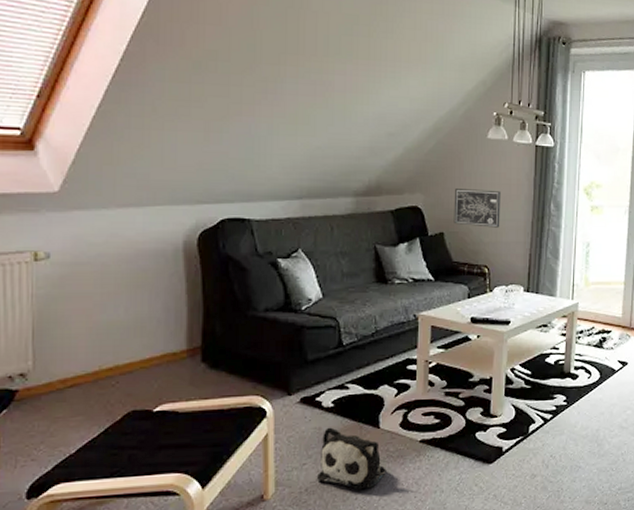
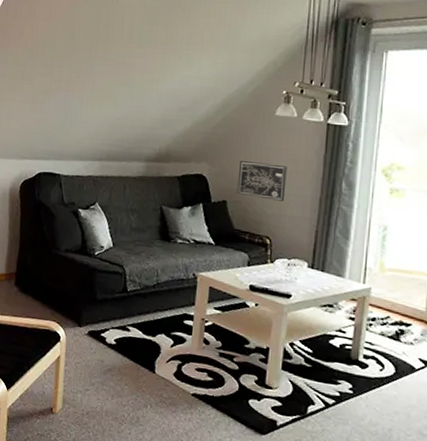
plush toy: present [316,427,386,490] -> none [96,362,159,427]

